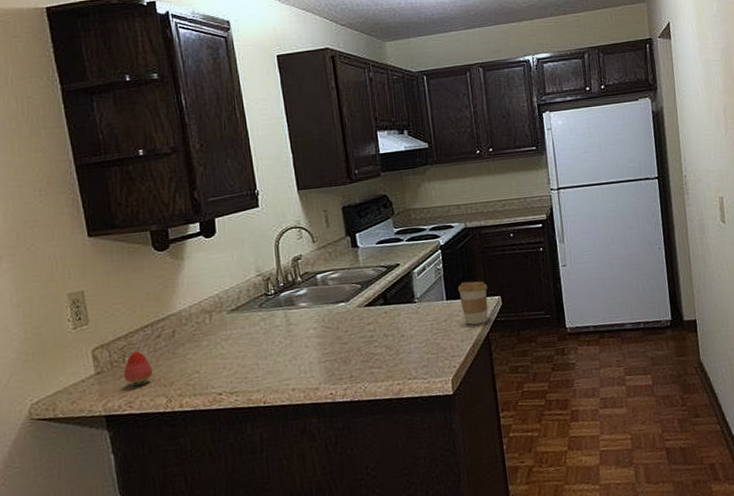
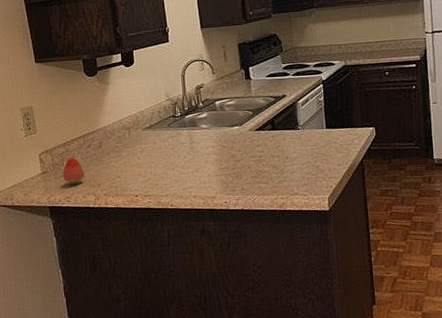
coffee cup: present [457,281,489,325] -> none [336,113,363,152]

